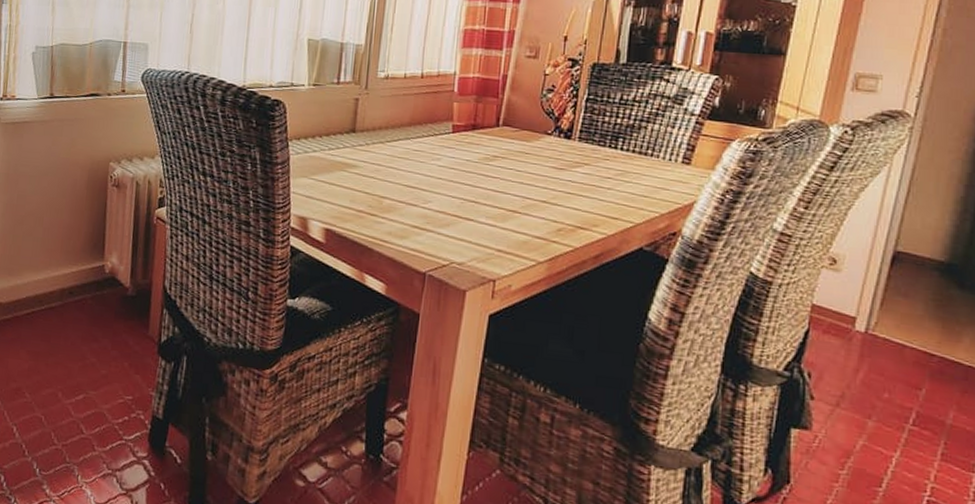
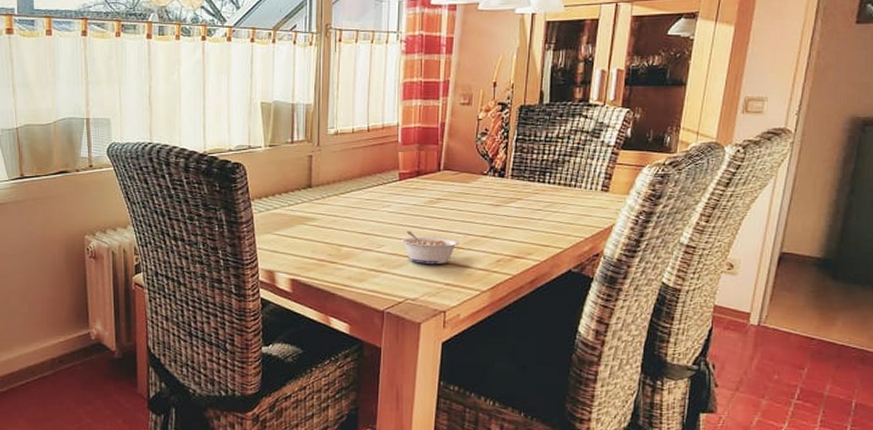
legume: none [450,188,516,228] -> present [401,231,459,265]

